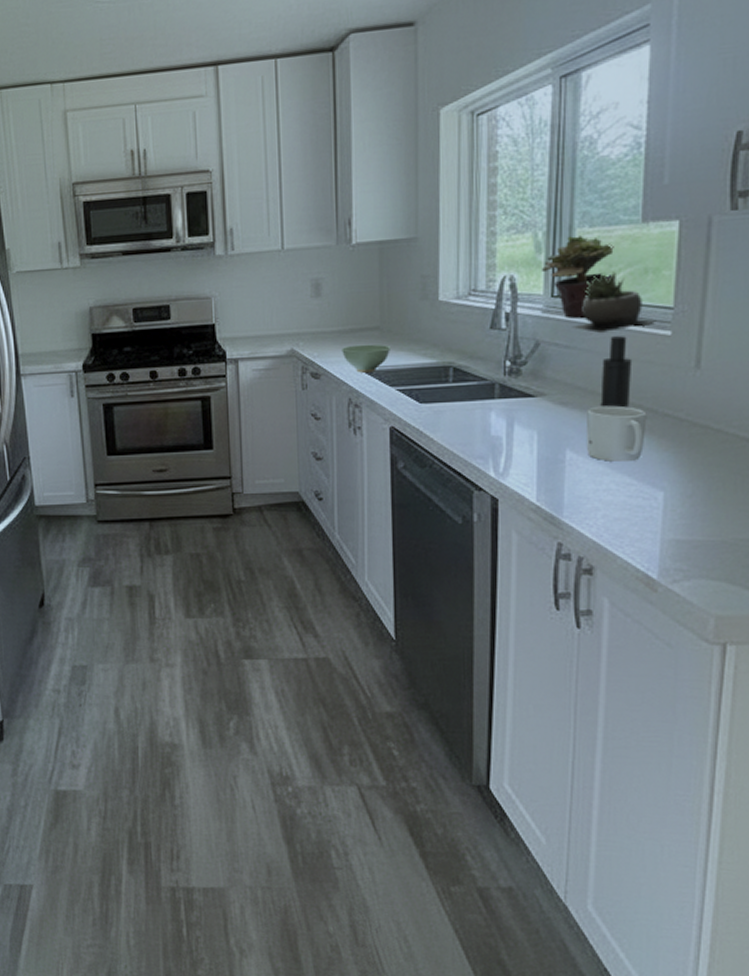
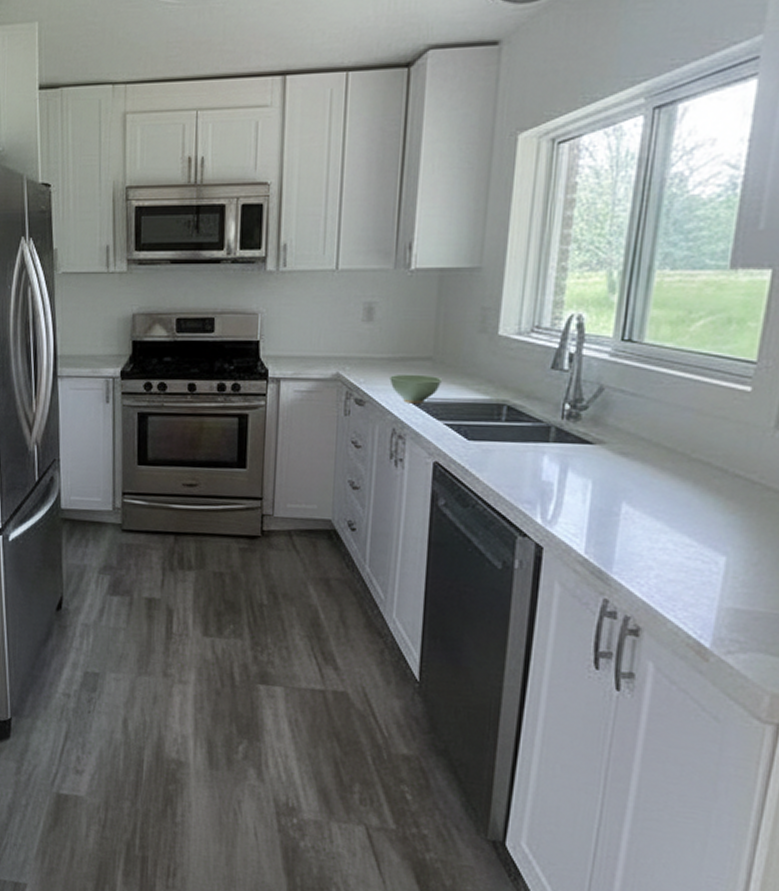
potted plant: present [542,235,614,320] -> none [614,278,696,367]
succulent plant: present [572,271,655,334] -> none [641,319,734,384]
mug: present [585,405,647,463] -> none [644,459,716,522]
soap dispenser: present [600,336,633,408] -> none [664,387,705,465]

